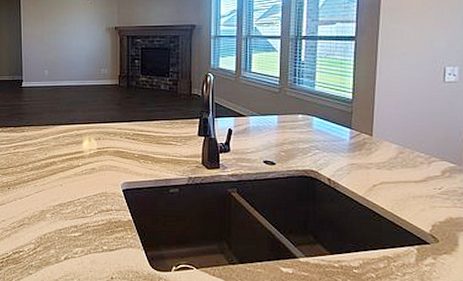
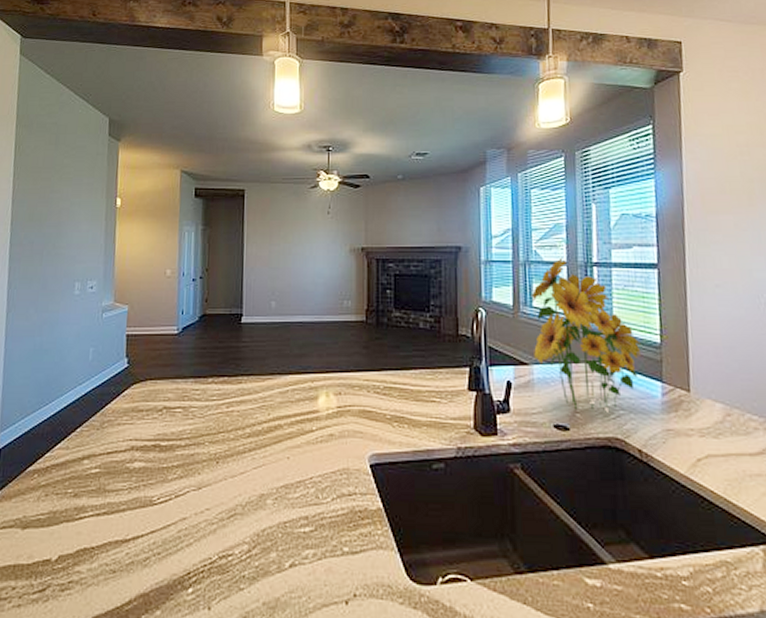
flower bouquet: none [250,32,336,150] -> present [531,257,642,410]

